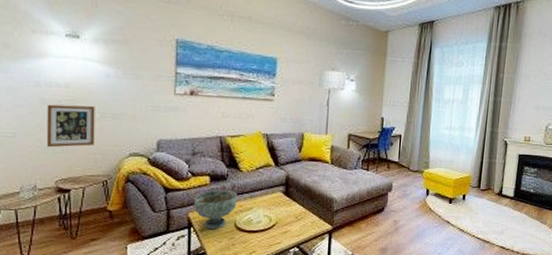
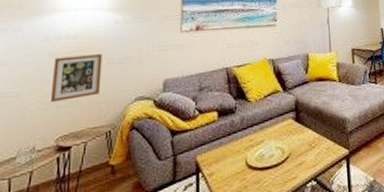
decorative bowl: present [193,190,237,228] -> none [201,124,247,171]

